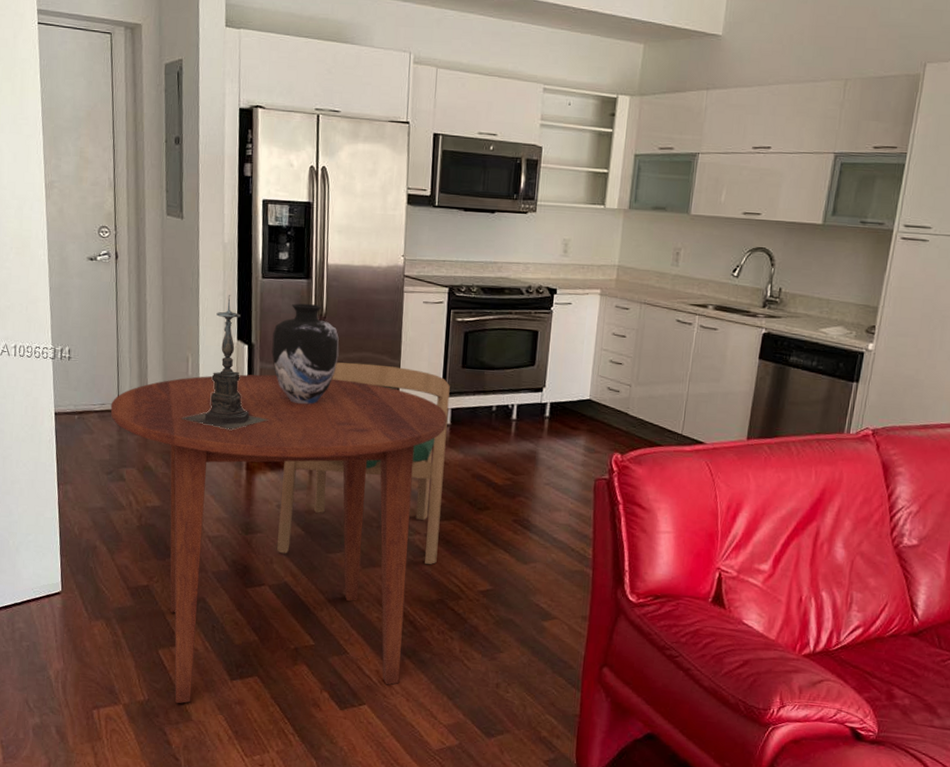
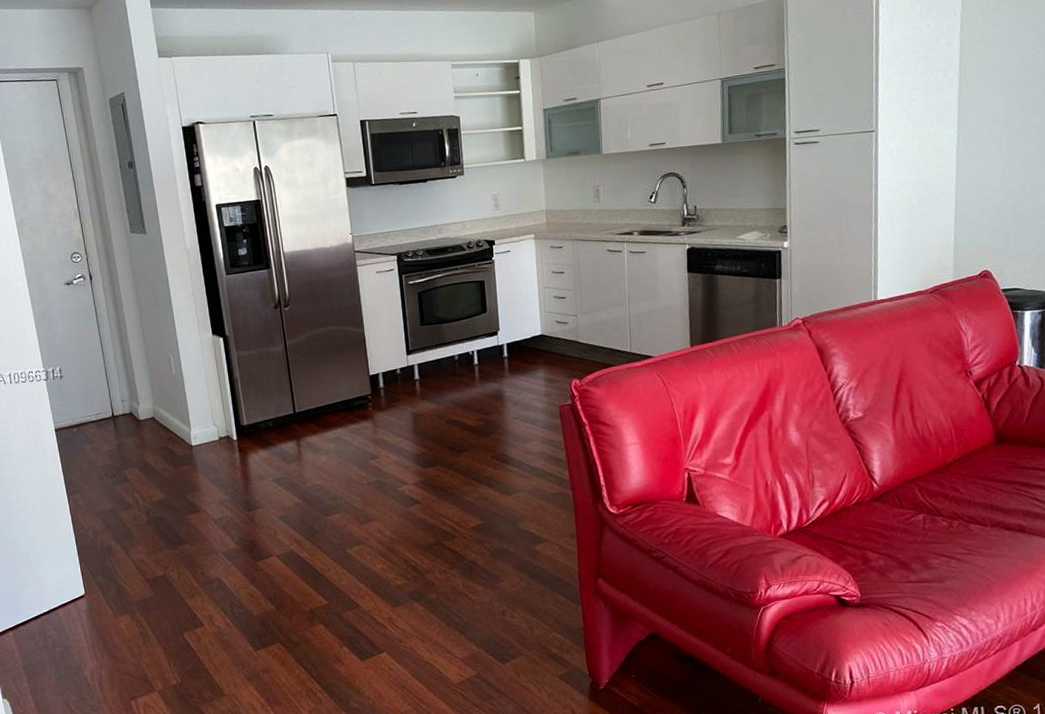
dining table: present [110,374,447,704] -> none [105,354,415,682]
candle holder: present [181,295,268,430] -> none [171,295,252,418]
vase: present [271,303,339,404] -> none [244,290,307,383]
dining chair: present [276,362,450,564] -> none [272,334,428,524]

